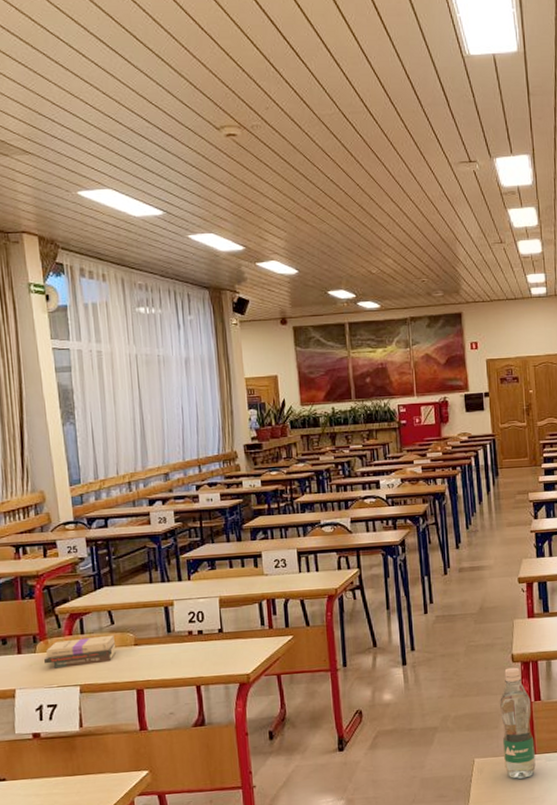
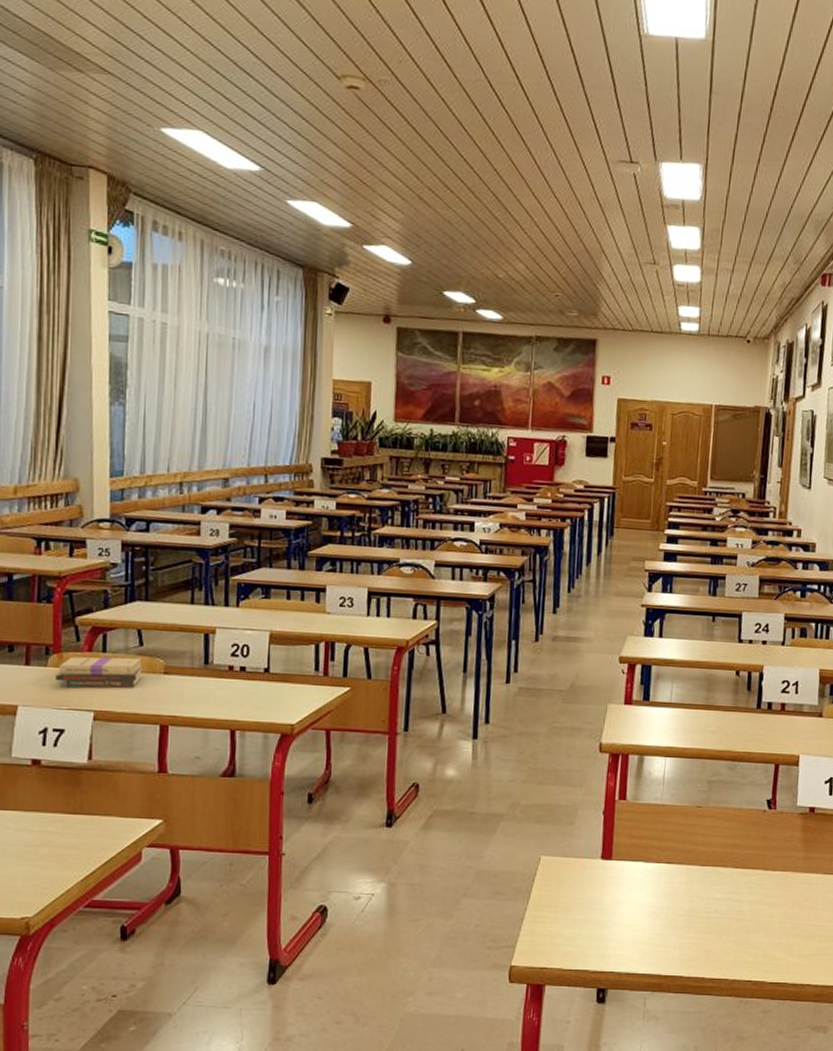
bottle: present [499,667,536,779] -> none [574,758,615,885]

